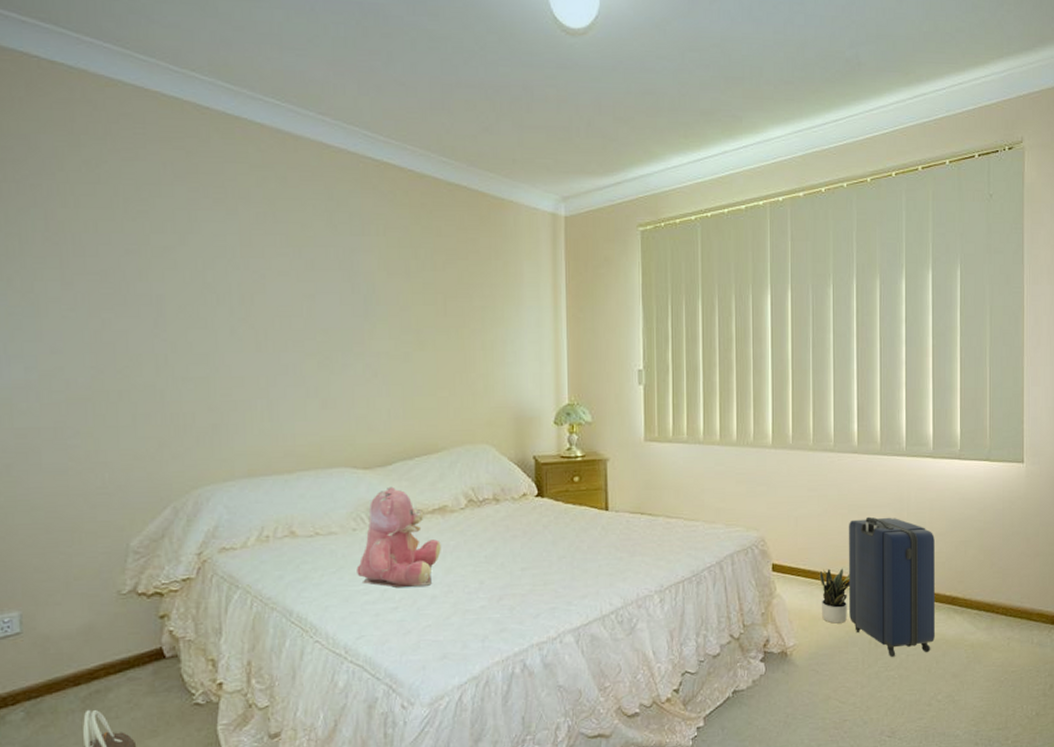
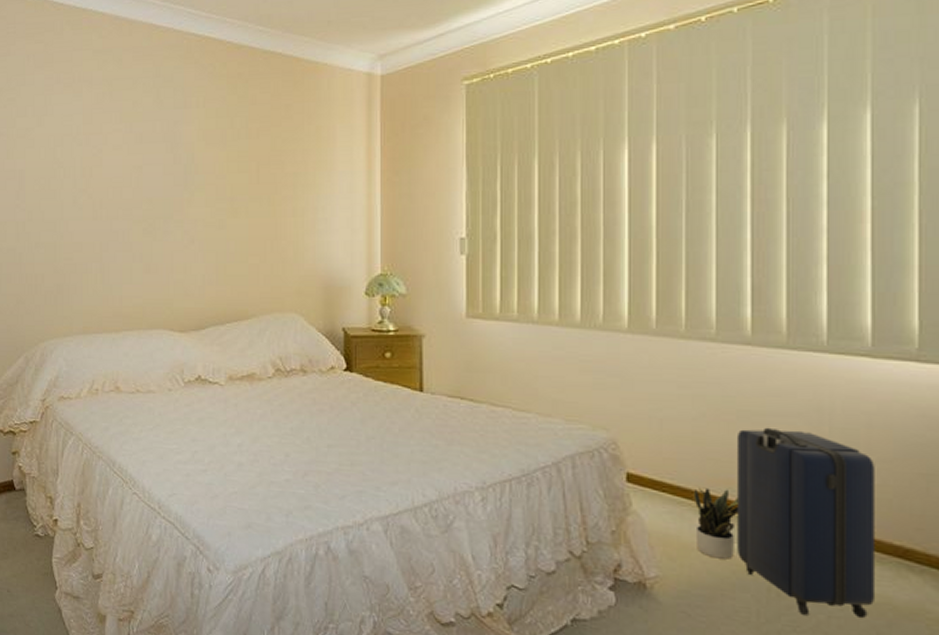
teddy bear: present [357,486,441,588] -> none [171,350,248,452]

